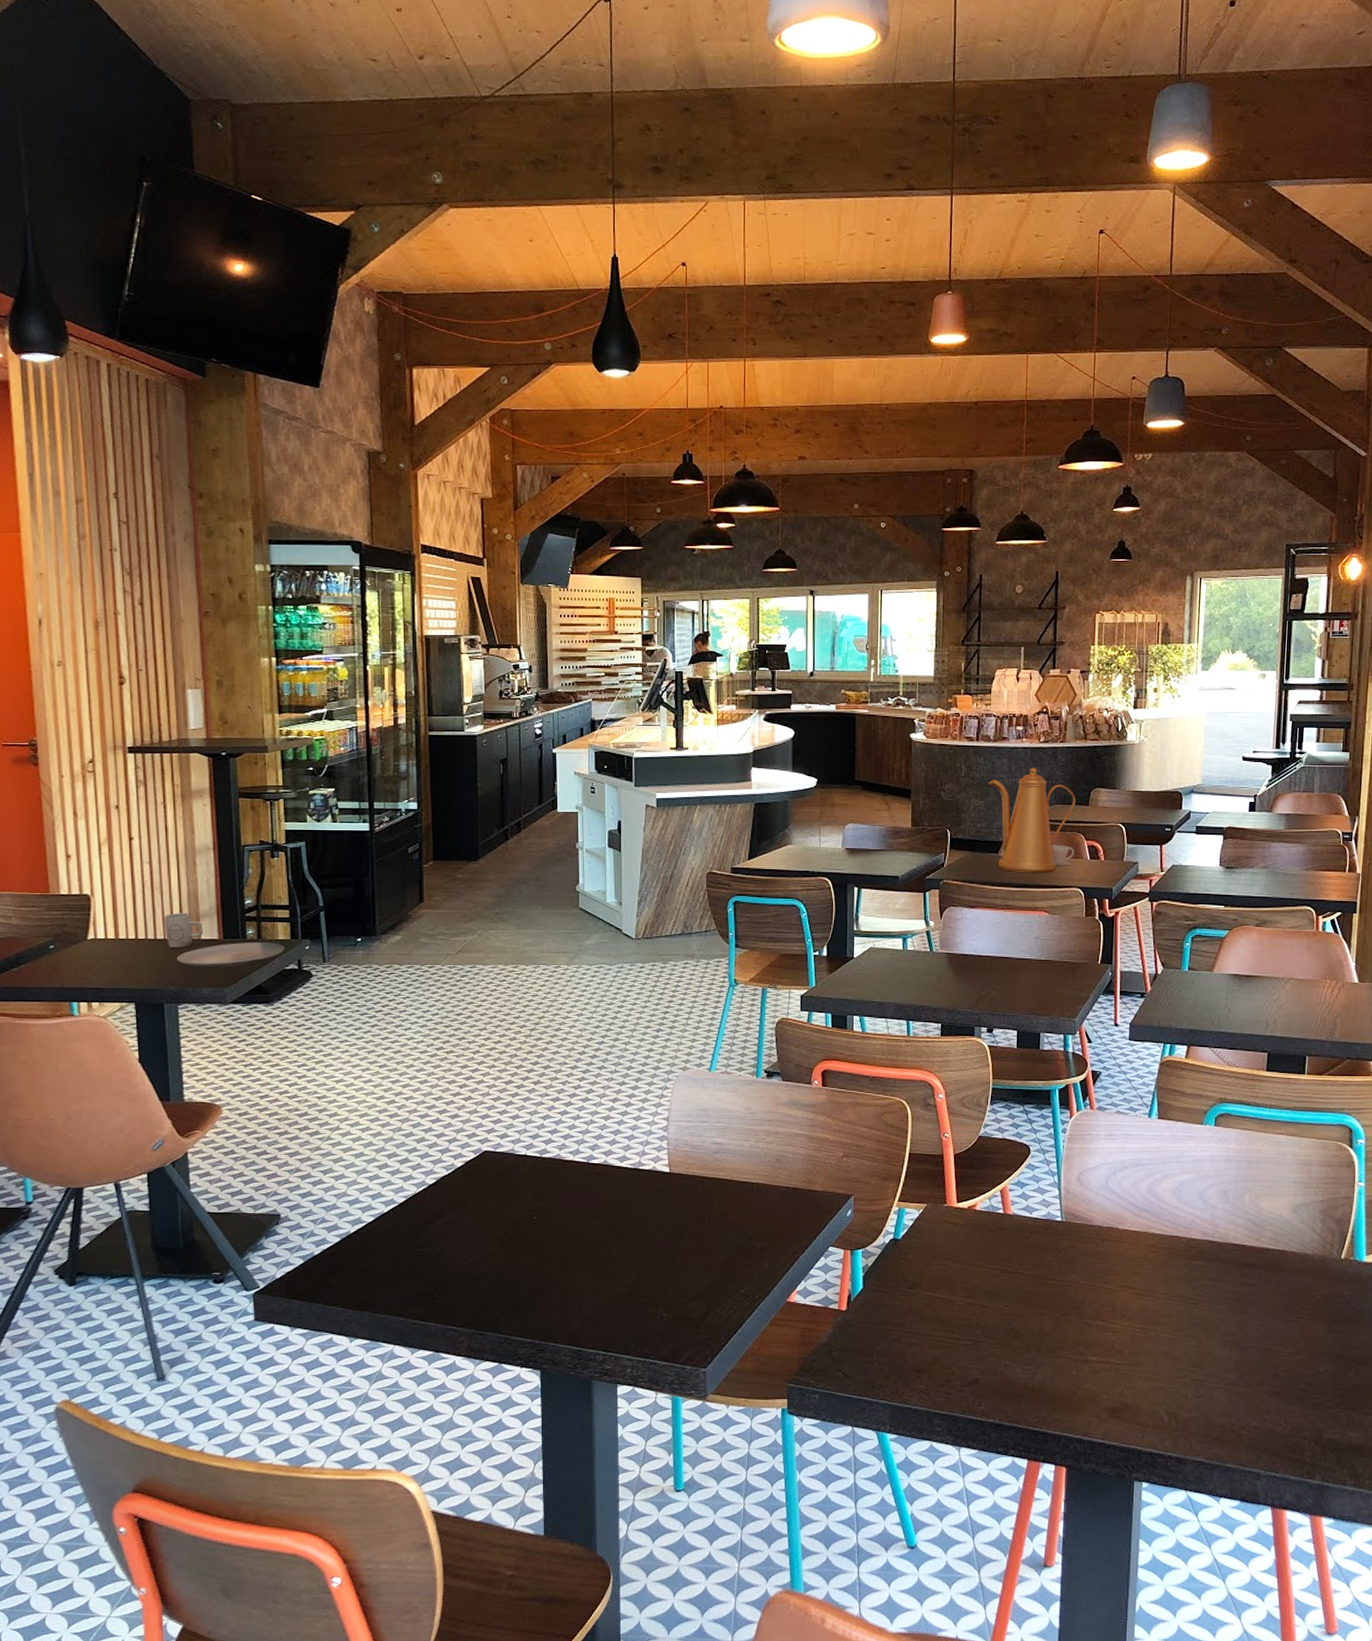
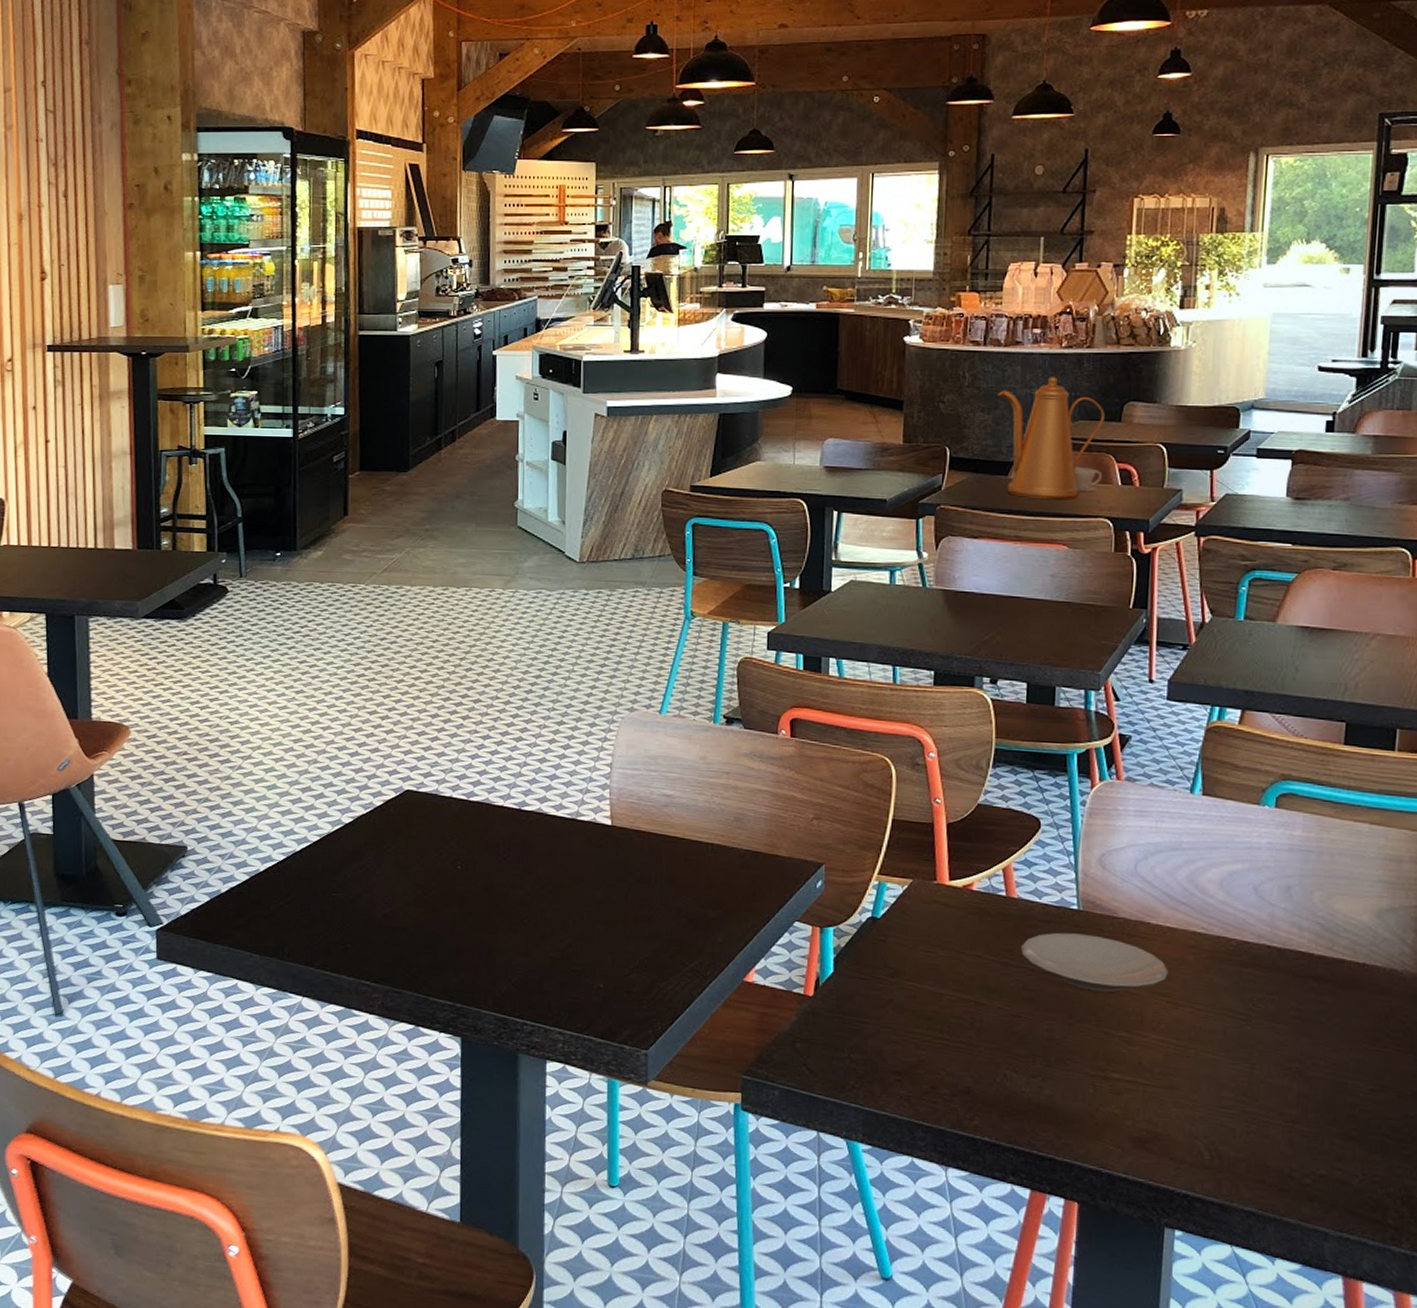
mug: present [164,913,203,949] -> none [78,520,117,558]
plate: present [177,942,285,968] -> none [90,553,200,580]
saucer: none [1016,1241,1135,1290] -> present [1020,932,1170,994]

